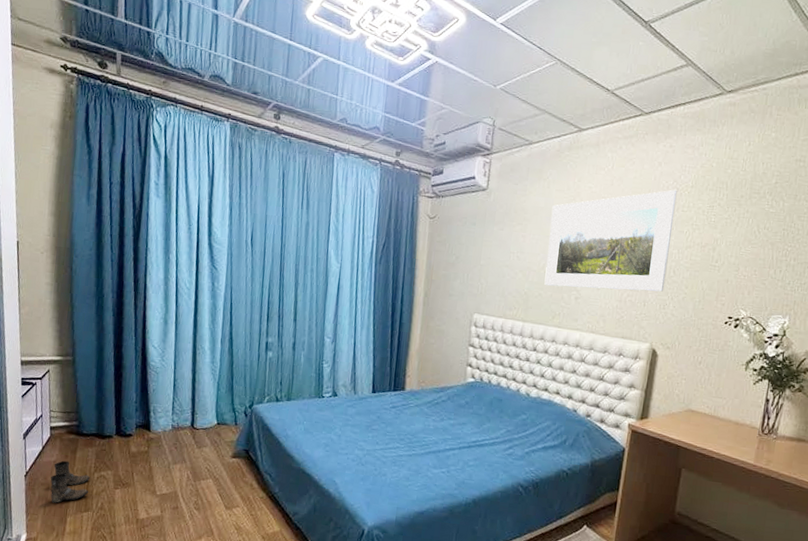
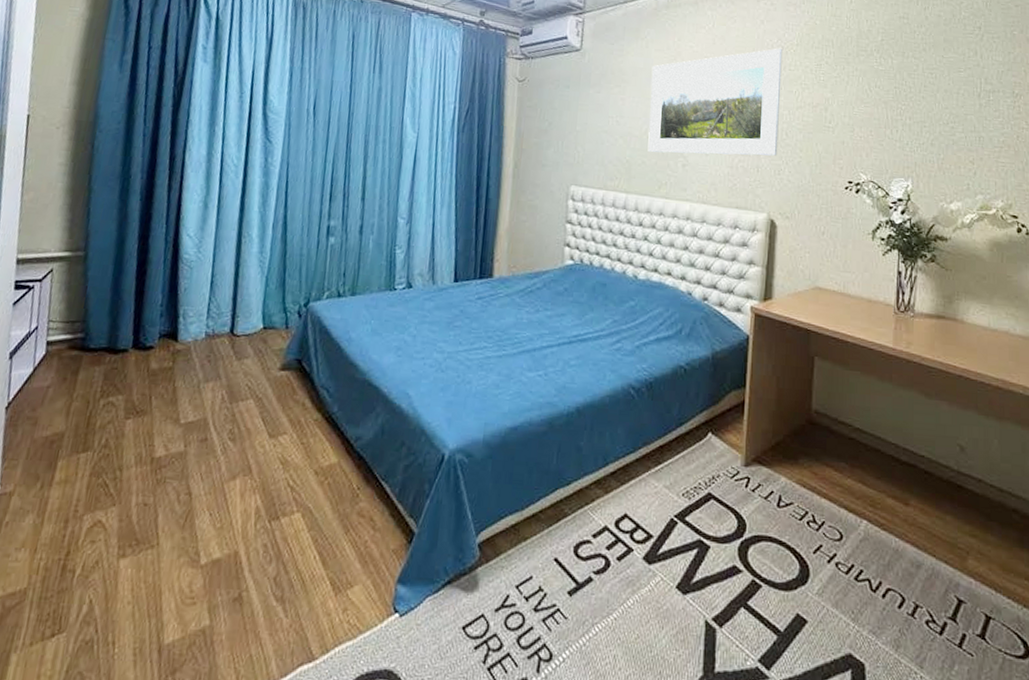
boots: present [50,460,91,503] -> none [37,385,95,443]

